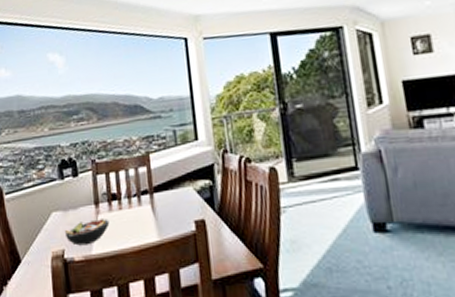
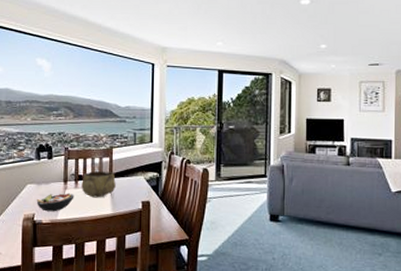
decorative bowl: none [116,185,159,222] -> present [81,171,116,198]

